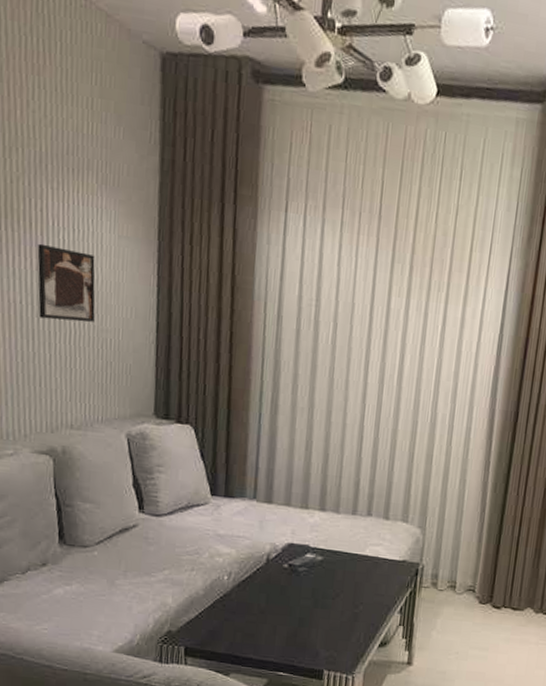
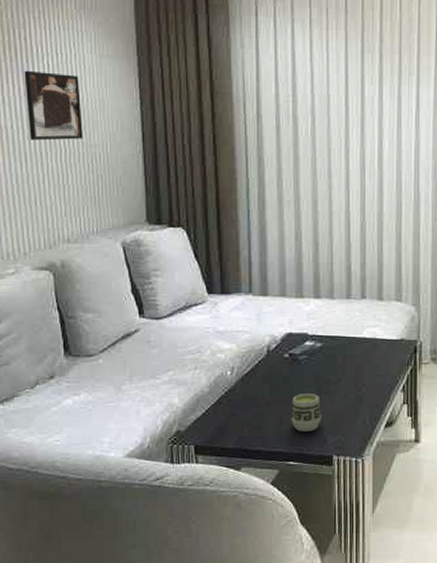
cup: none [284,605,316,644] -> present [291,394,322,432]

